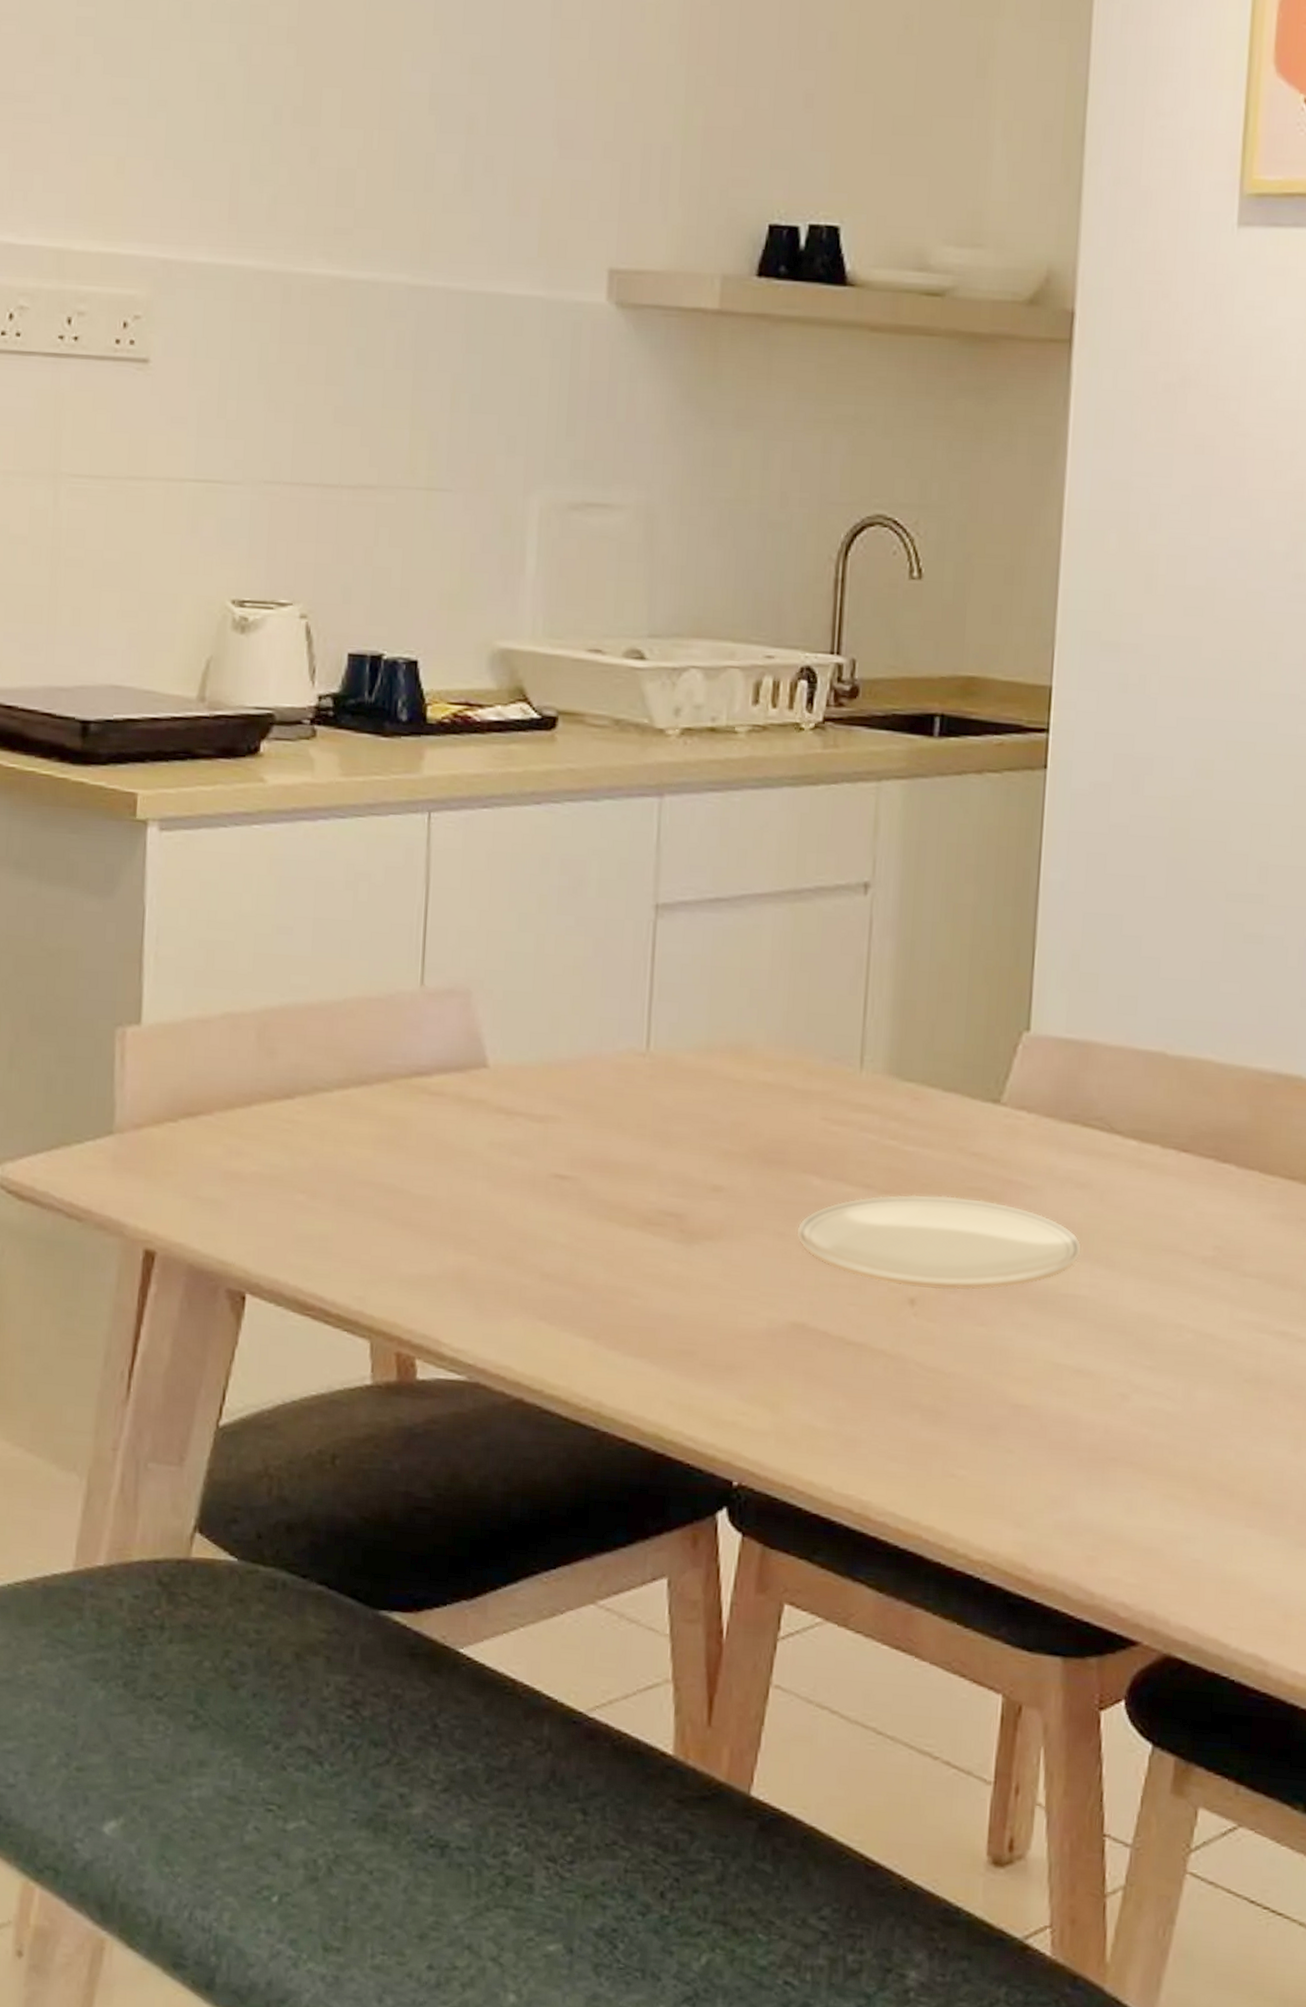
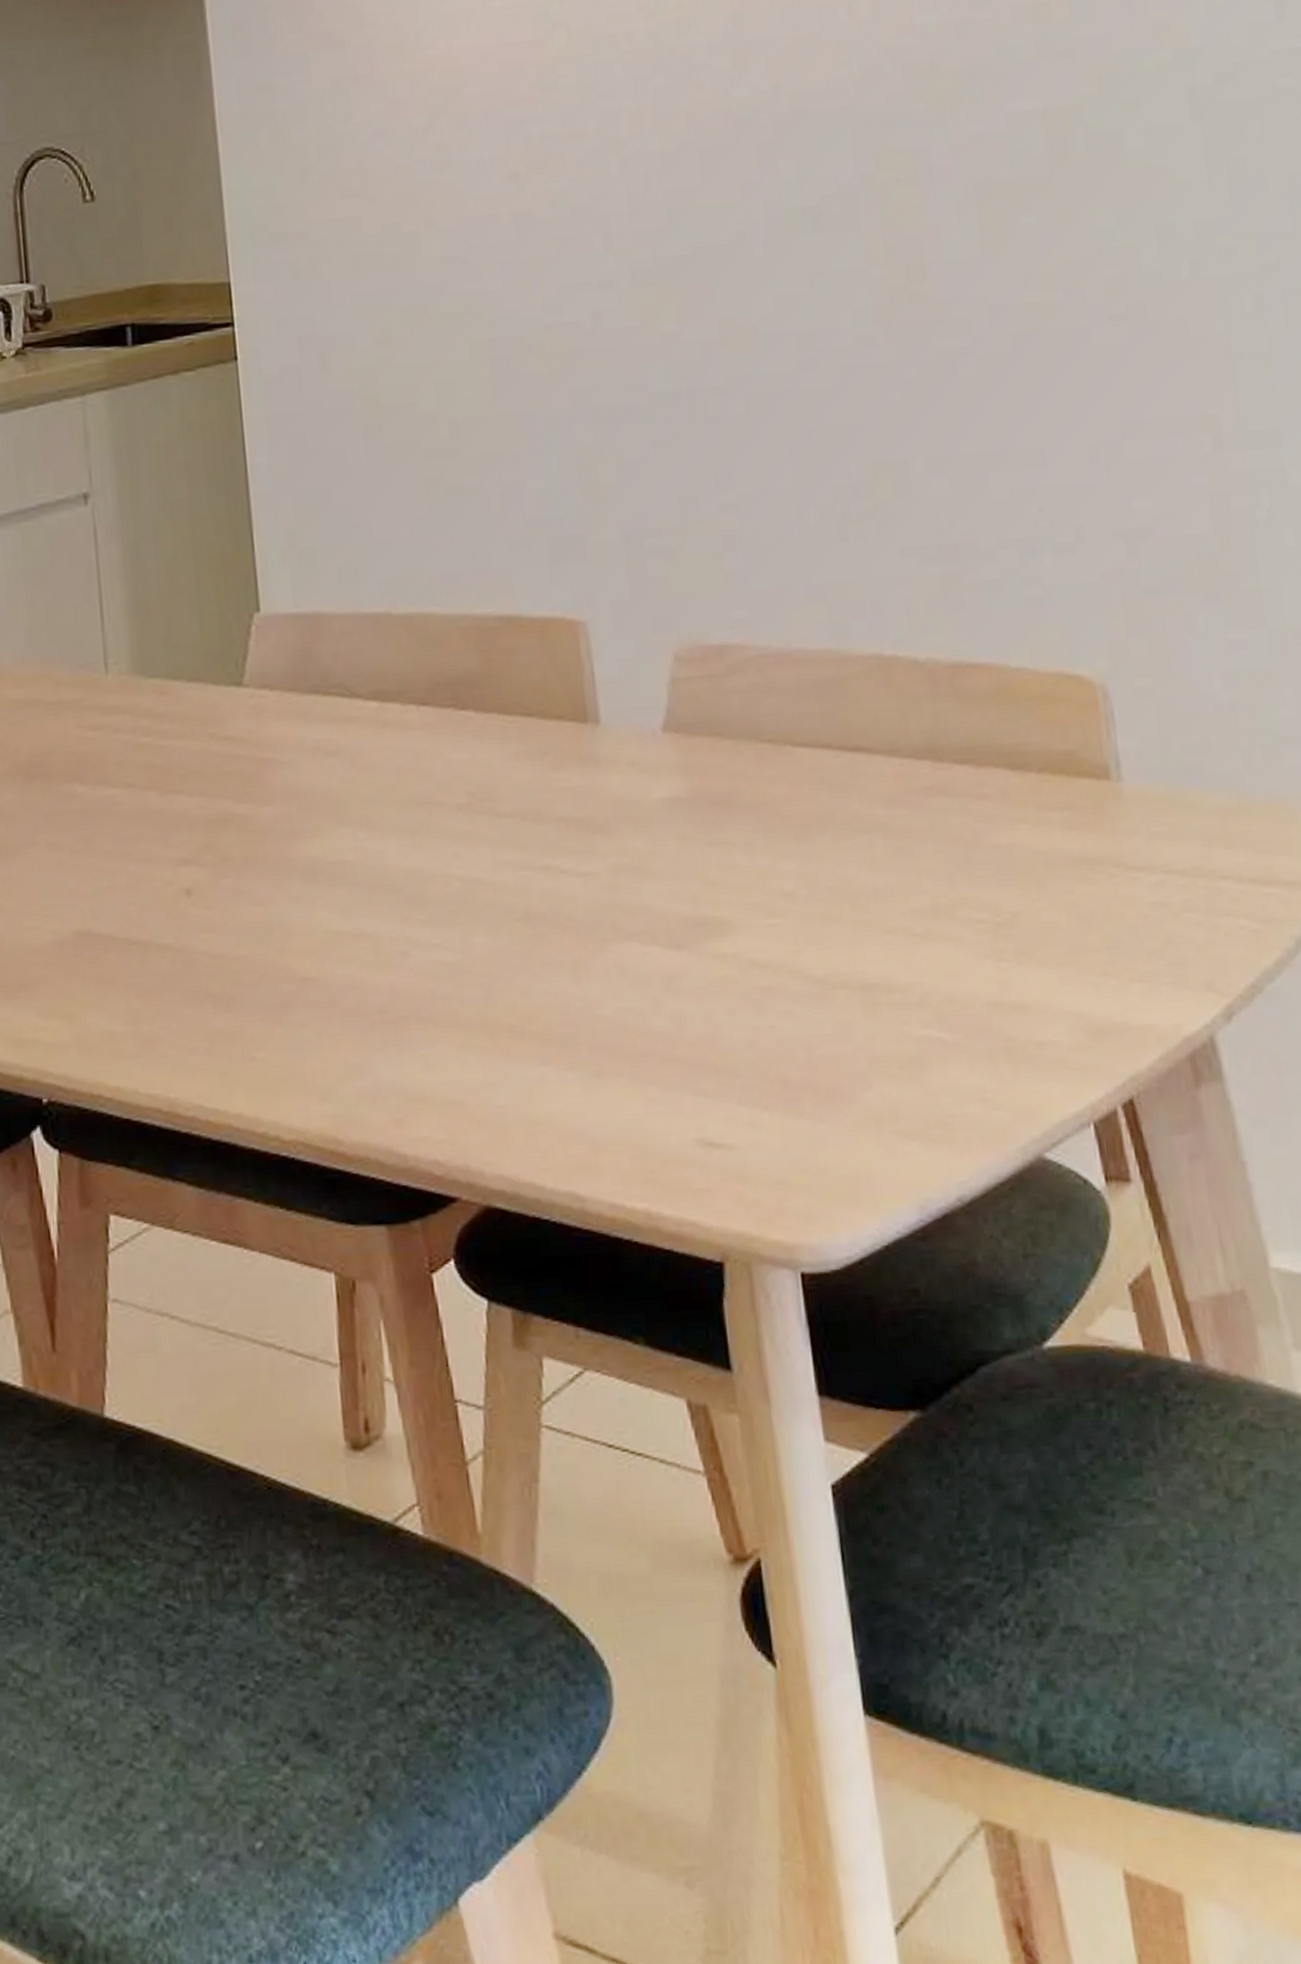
plate: present [797,1194,1082,1290] -> none [68,782,342,878]

